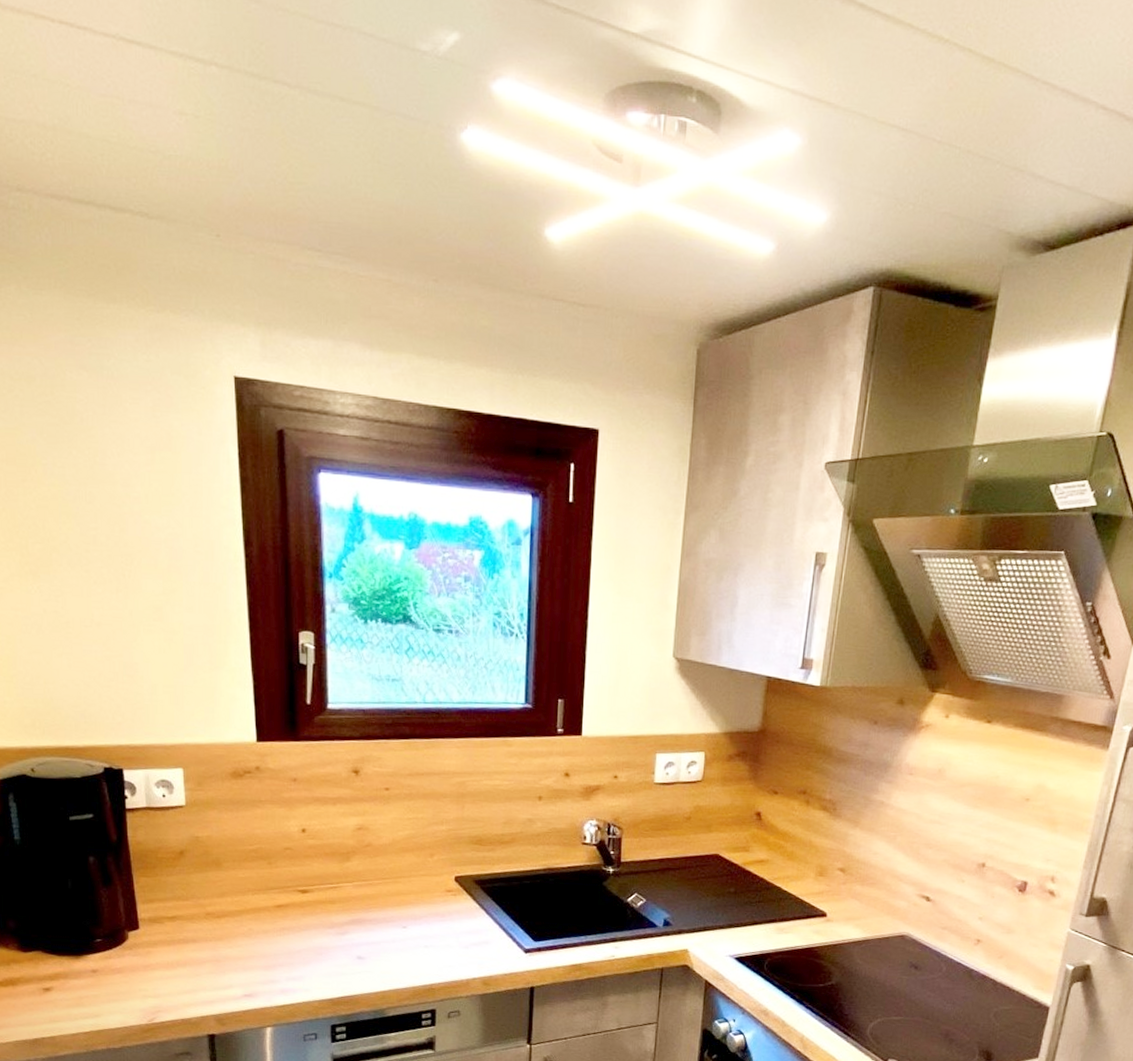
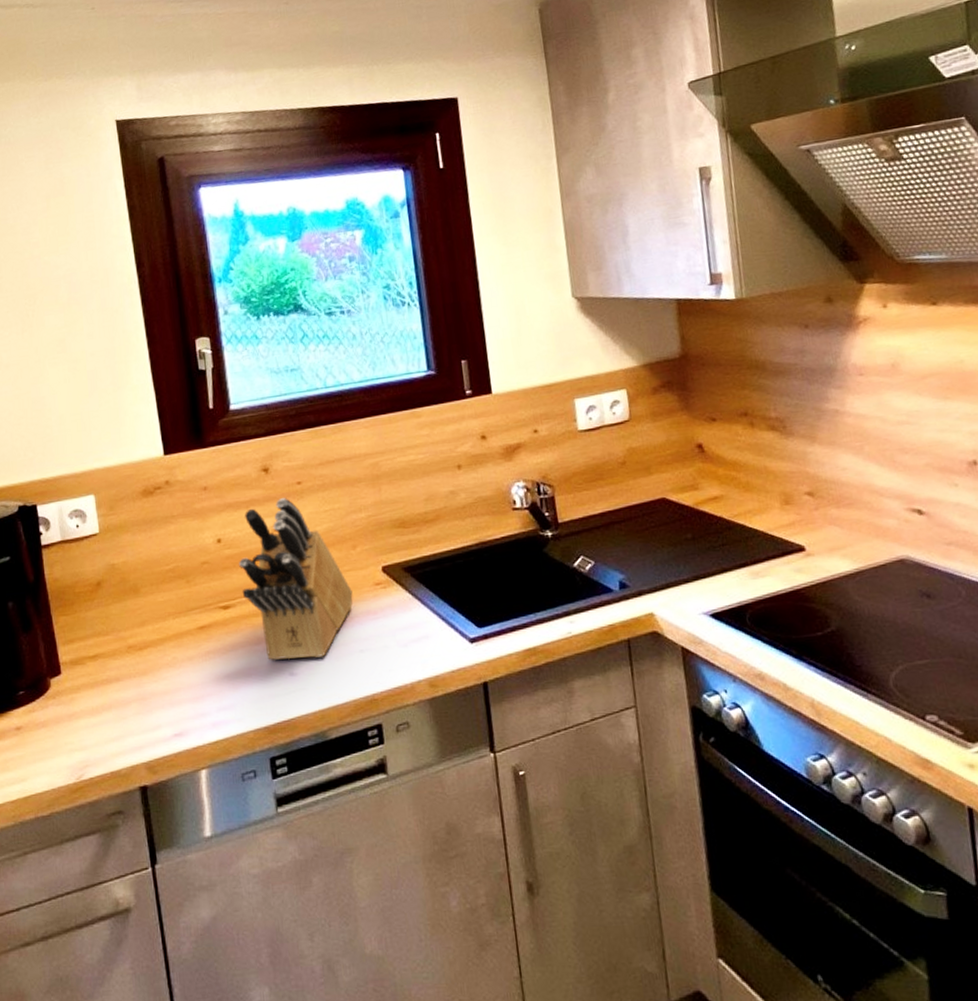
knife block: none [321,800,425,947] -> present [239,498,353,660]

